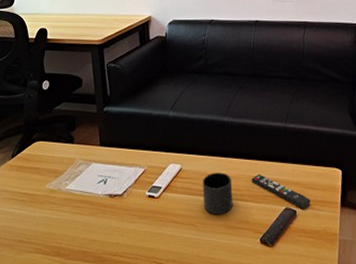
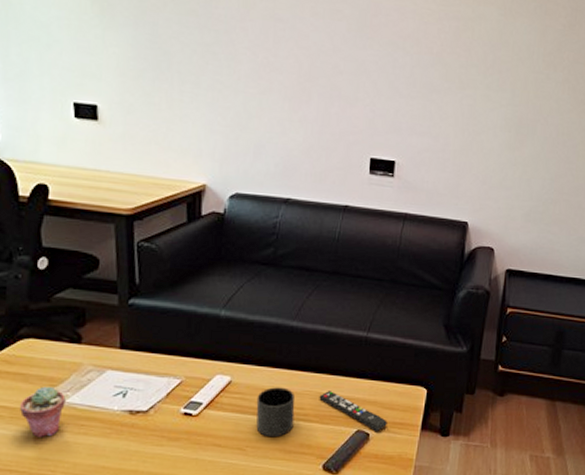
potted succulent: none [35,177,65,216] -> present [19,386,66,437]

